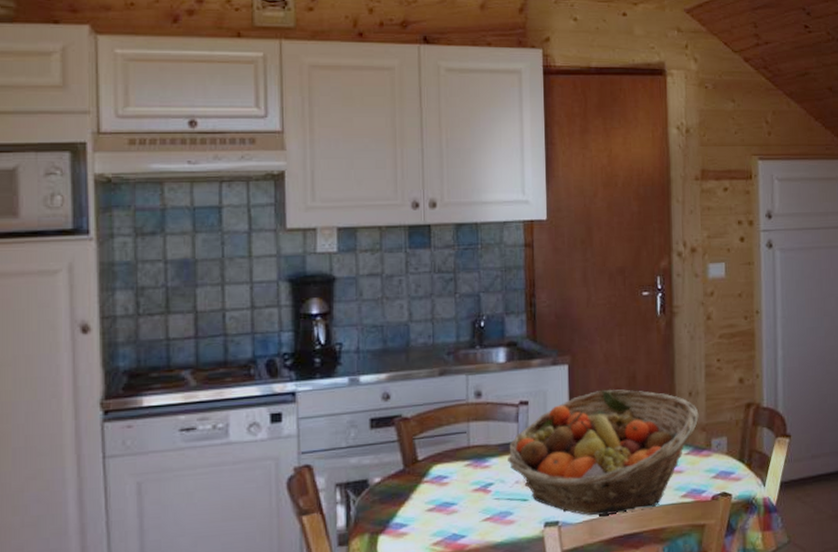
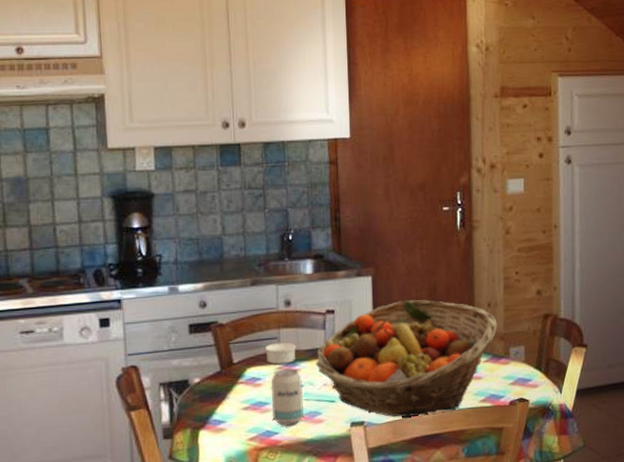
ramekin: none [453,437,487,461] -> present [265,342,296,365]
beverage can: none [459,465,495,528] -> present [271,368,305,426]

